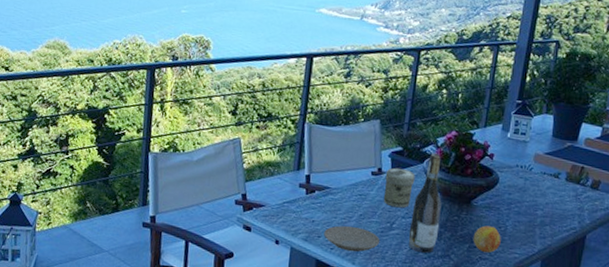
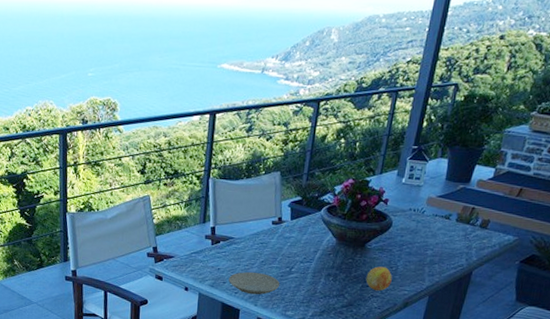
jar: present [383,167,415,208] -> none [283,216,313,254]
wine bottle: present [408,153,442,253] -> none [306,201,338,293]

